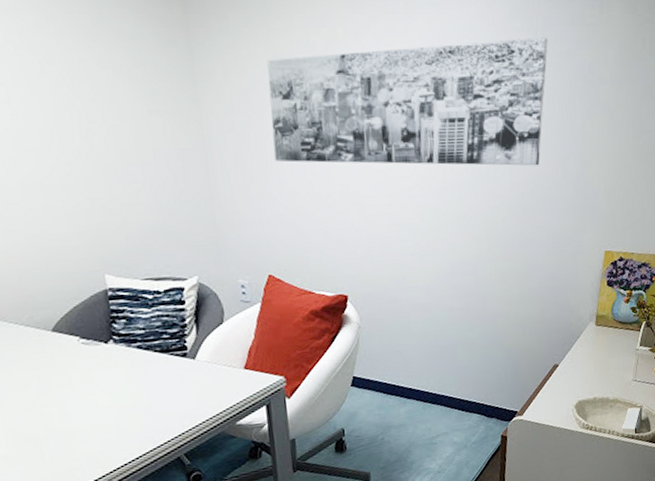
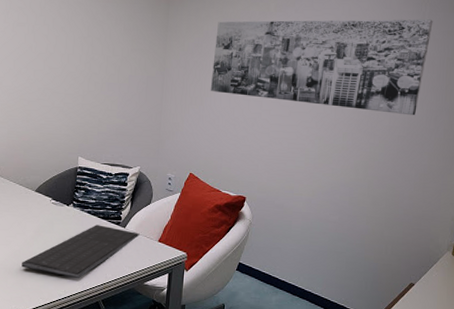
computer keyboard: none [58,361,217,435] -> present [21,225,140,278]

